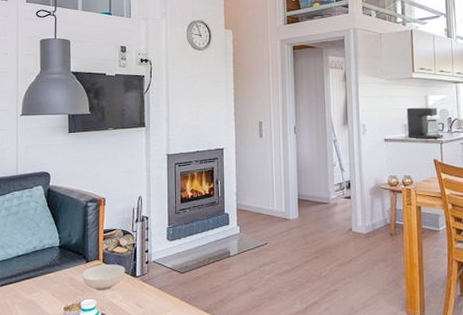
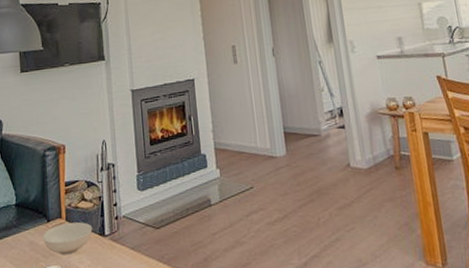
coffee maker: present [406,107,445,139] -> none [398,15,446,53]

